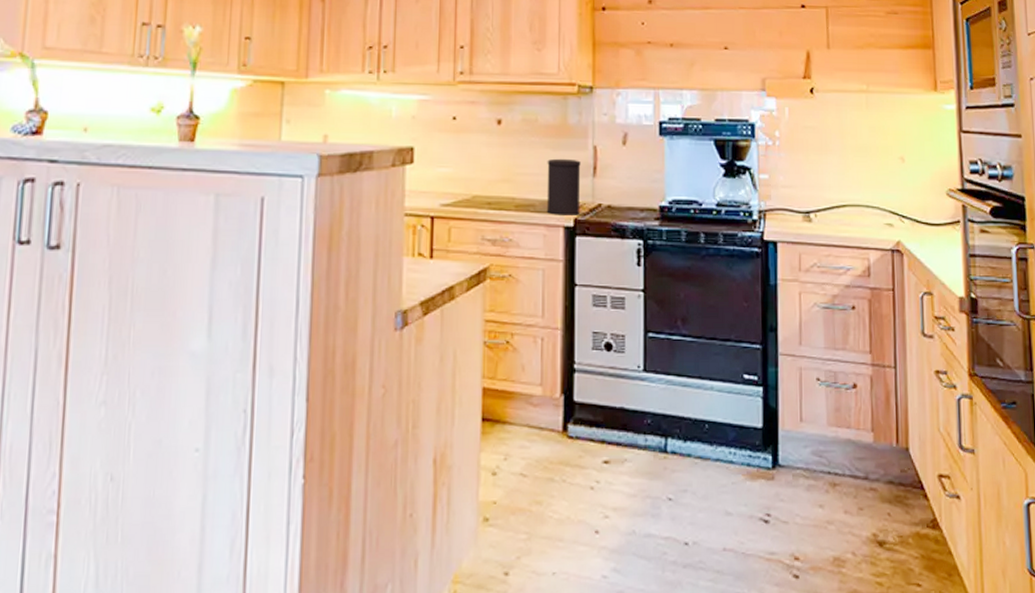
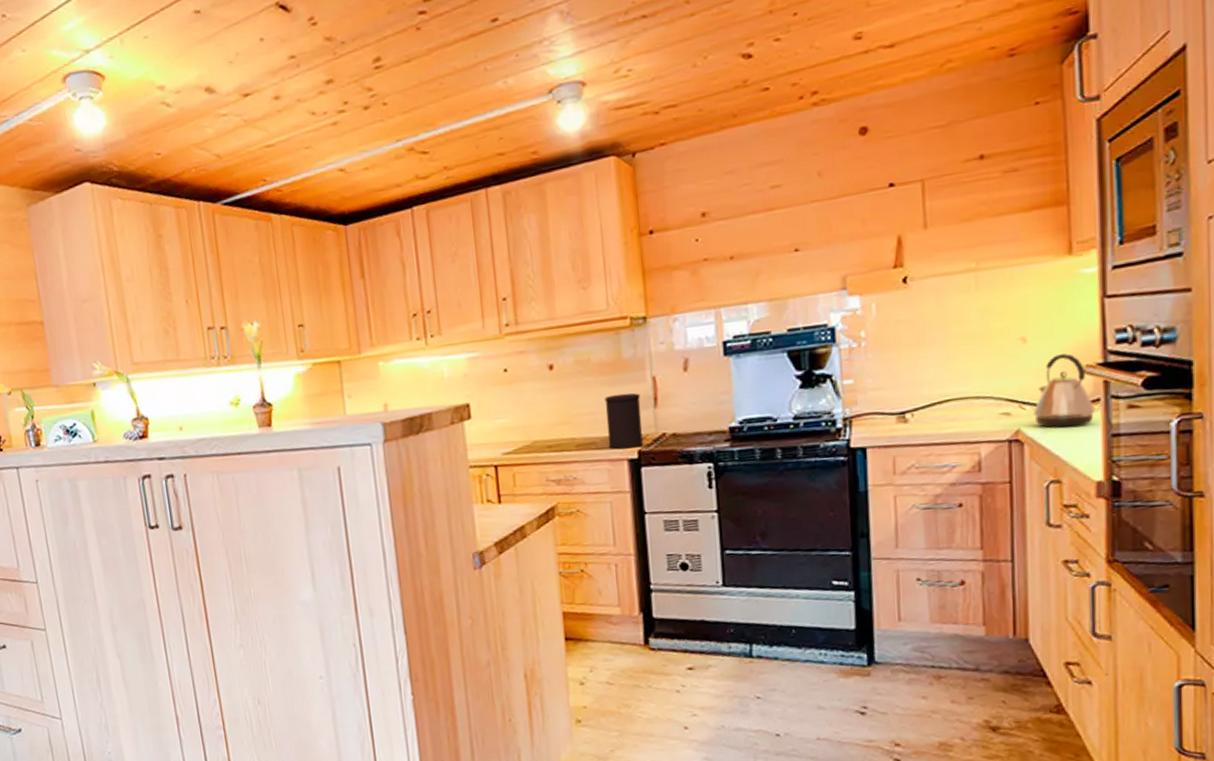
kettle: none [910,177,957,243] -> present [1032,353,1096,428]

